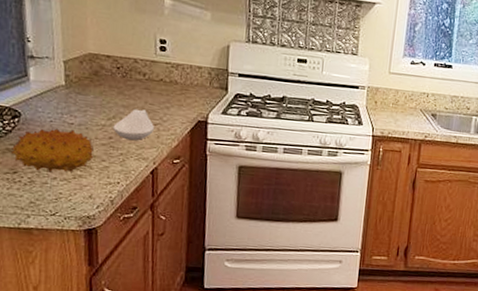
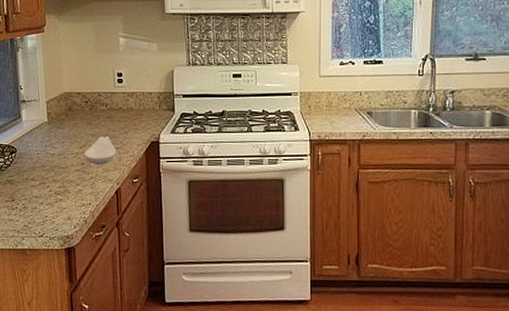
fruit: present [11,128,95,173] -> none [10,159,71,198]

